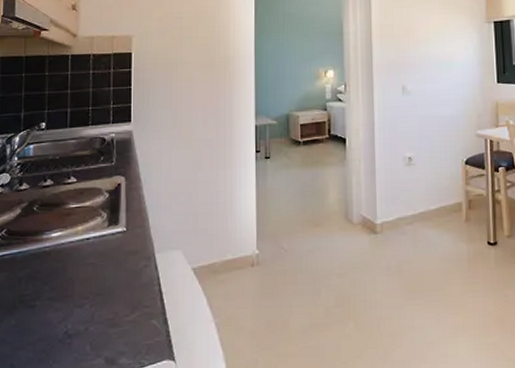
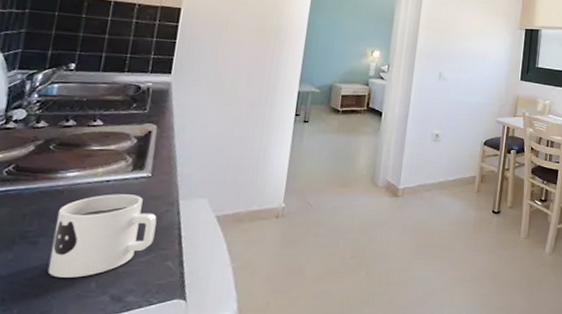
mug: none [46,251,137,341] -> present [47,194,157,278]

